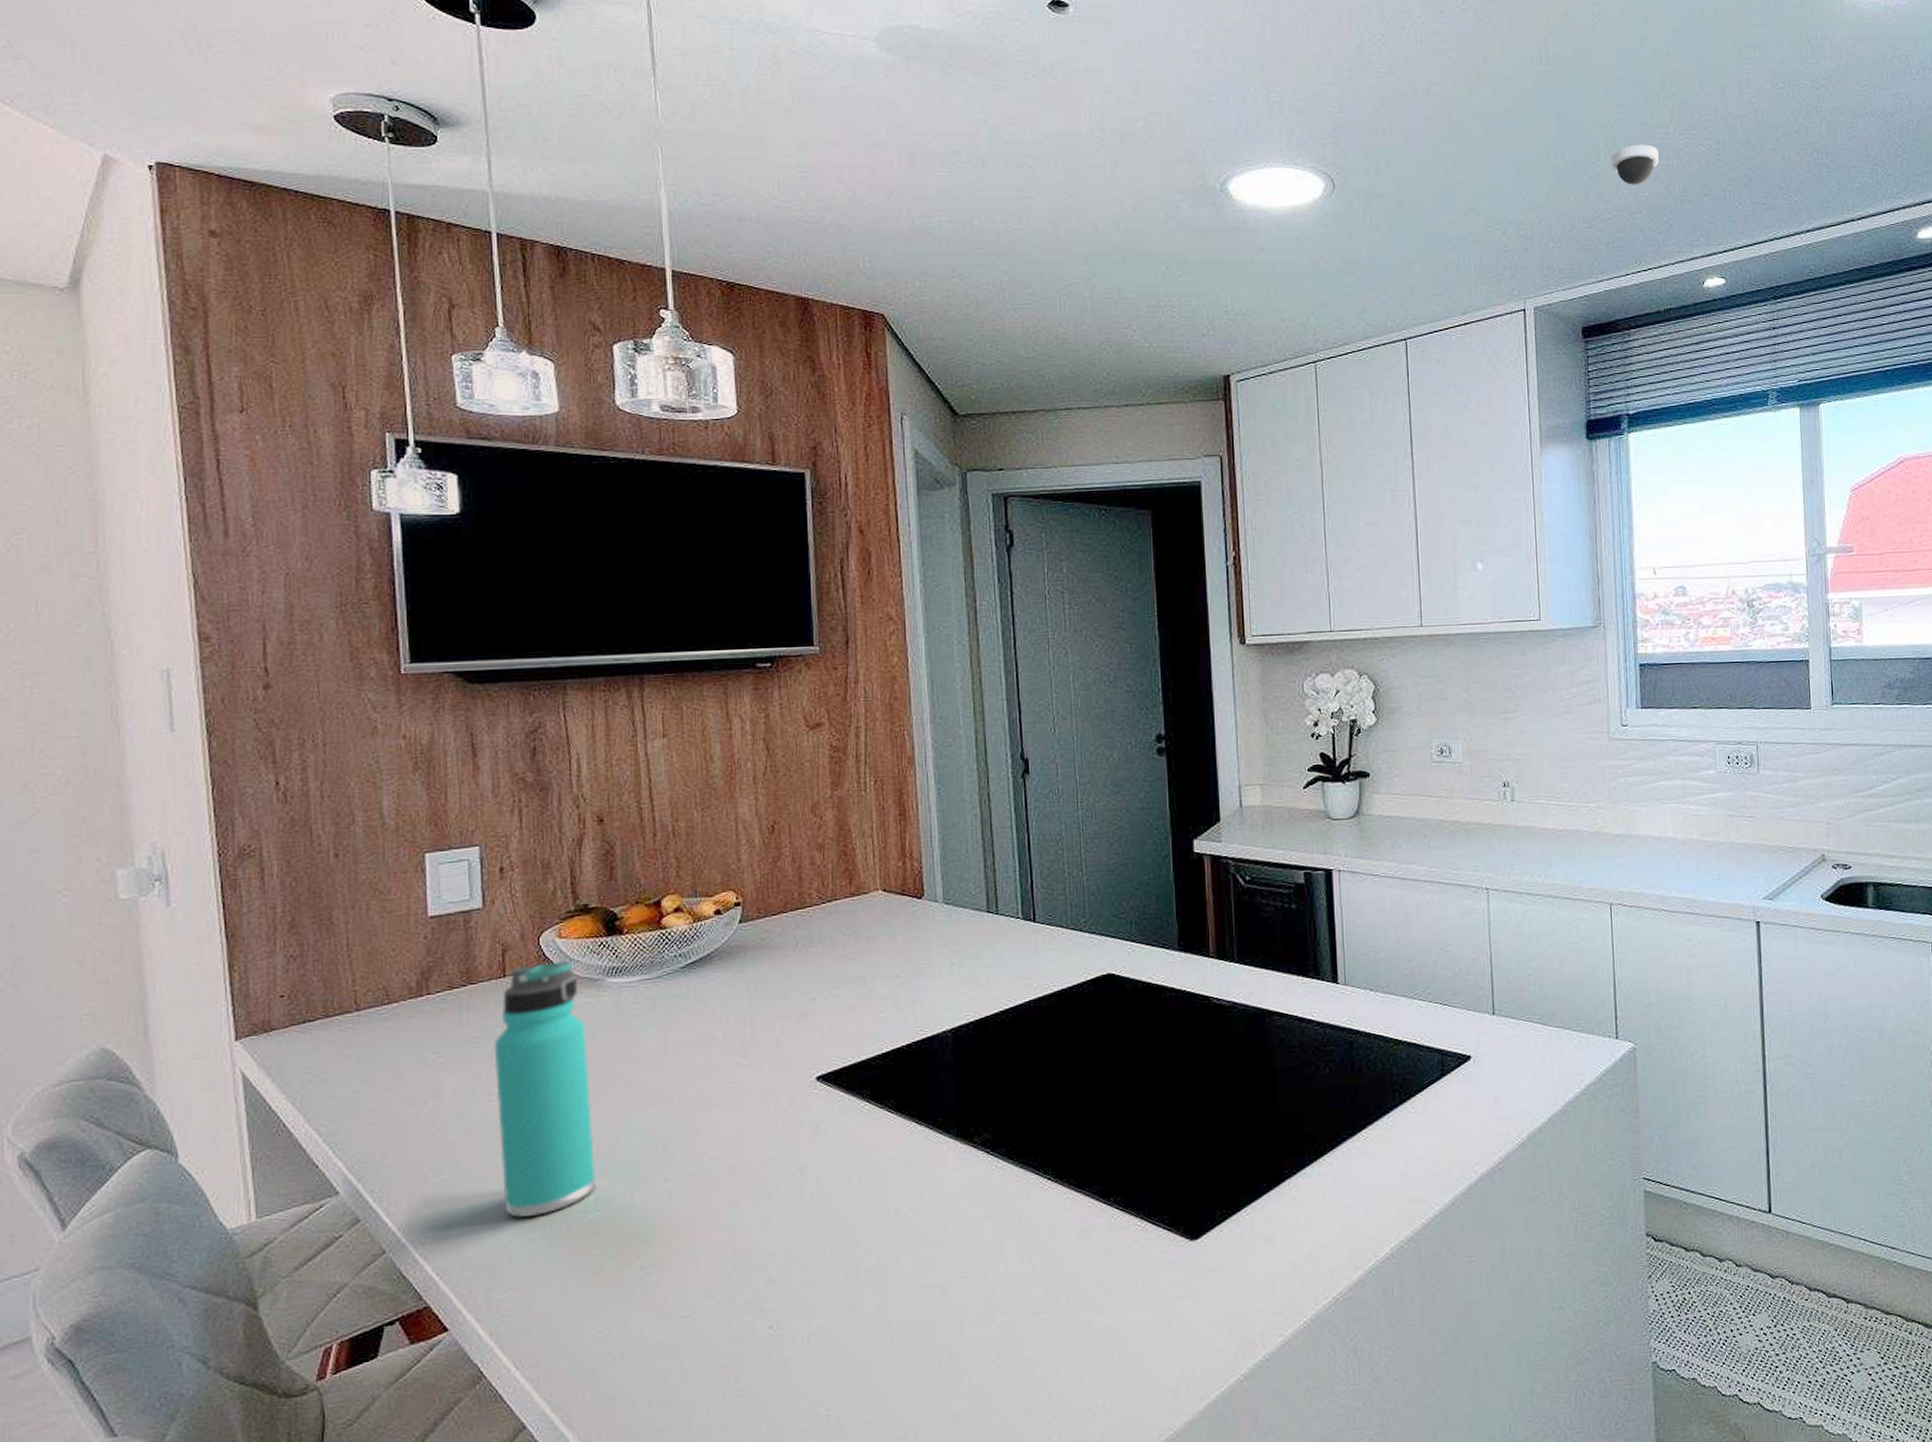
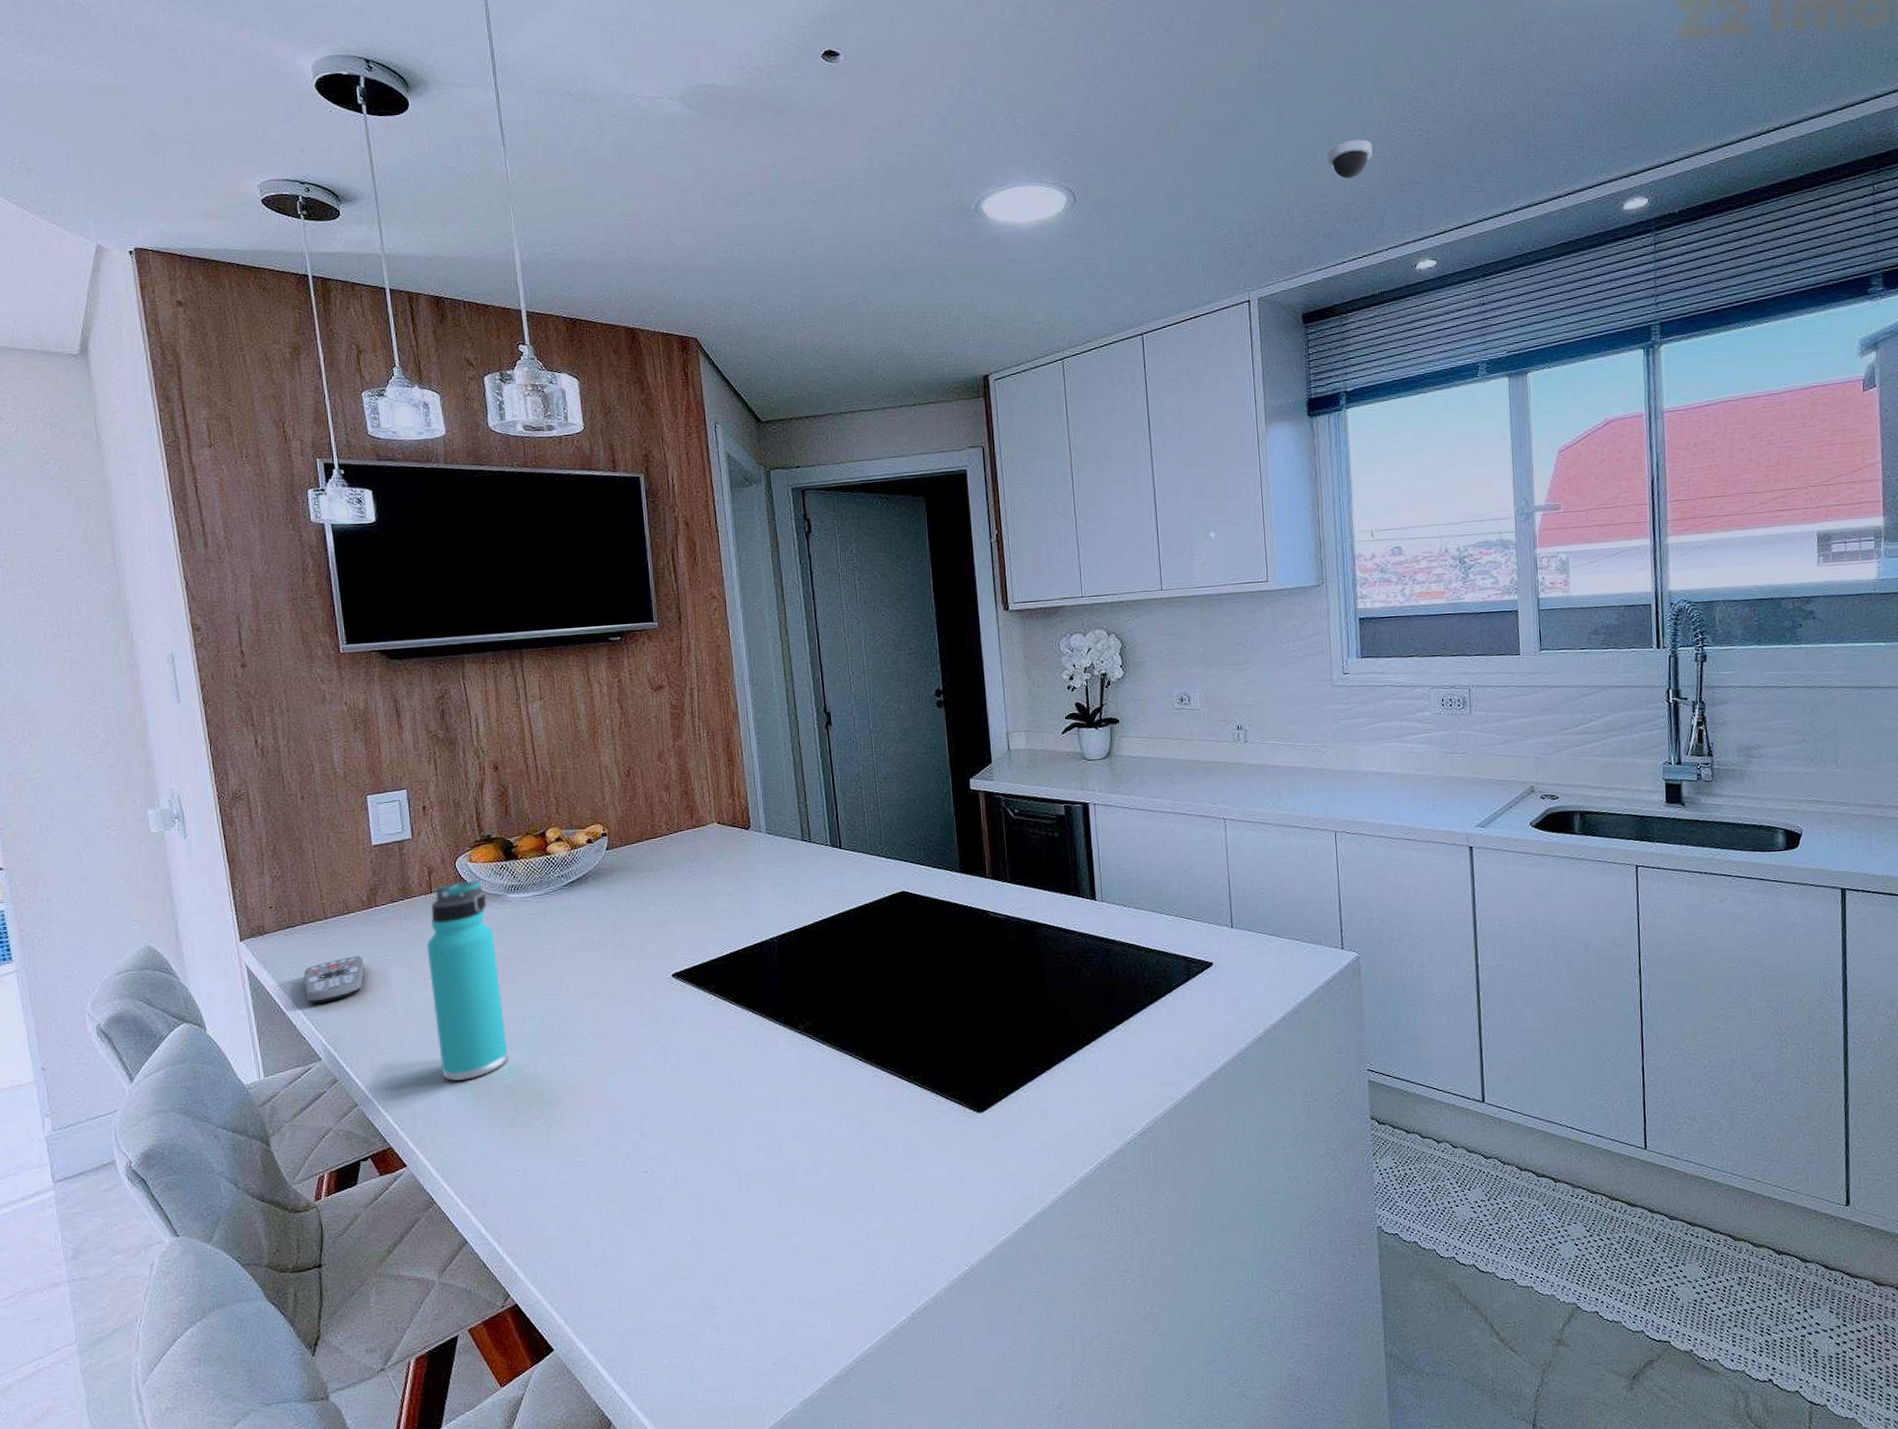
remote control: none [321,1058,408,1121] -> present [303,956,365,1004]

